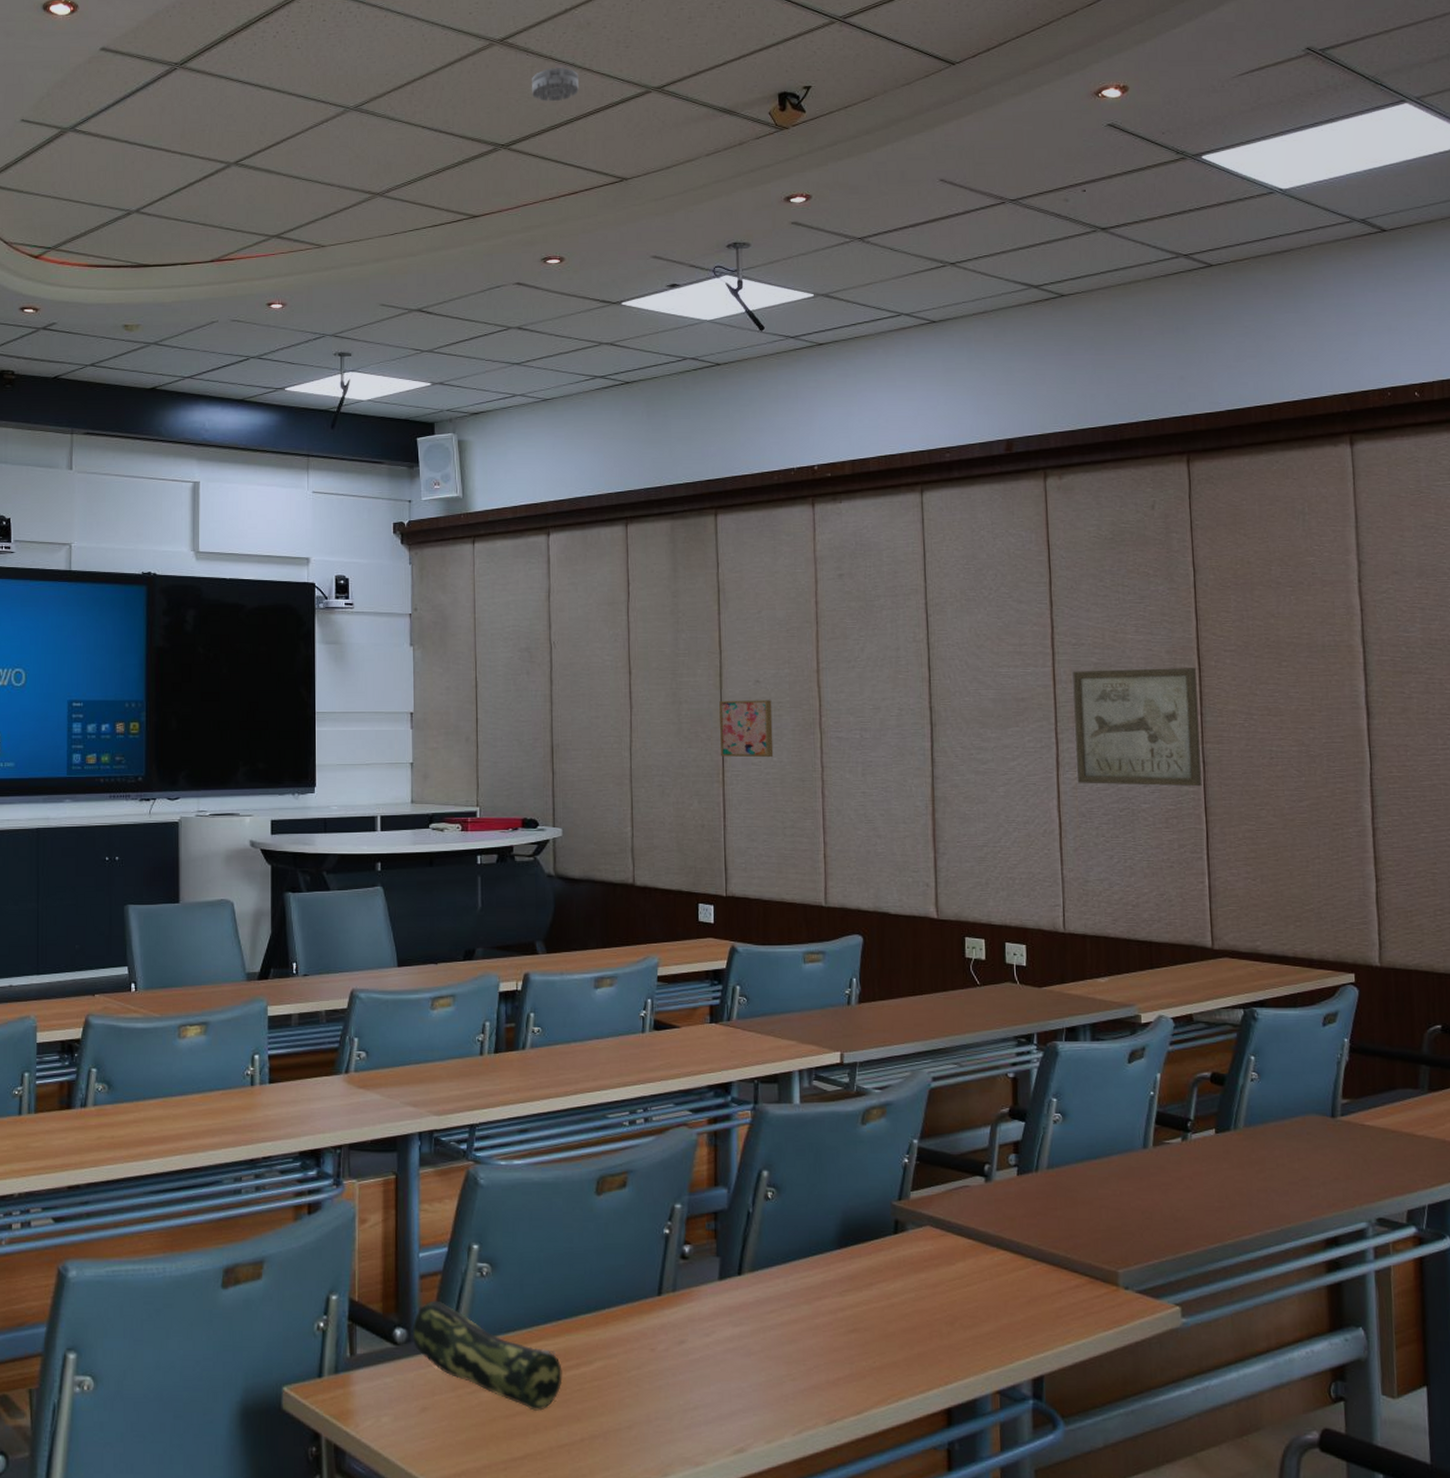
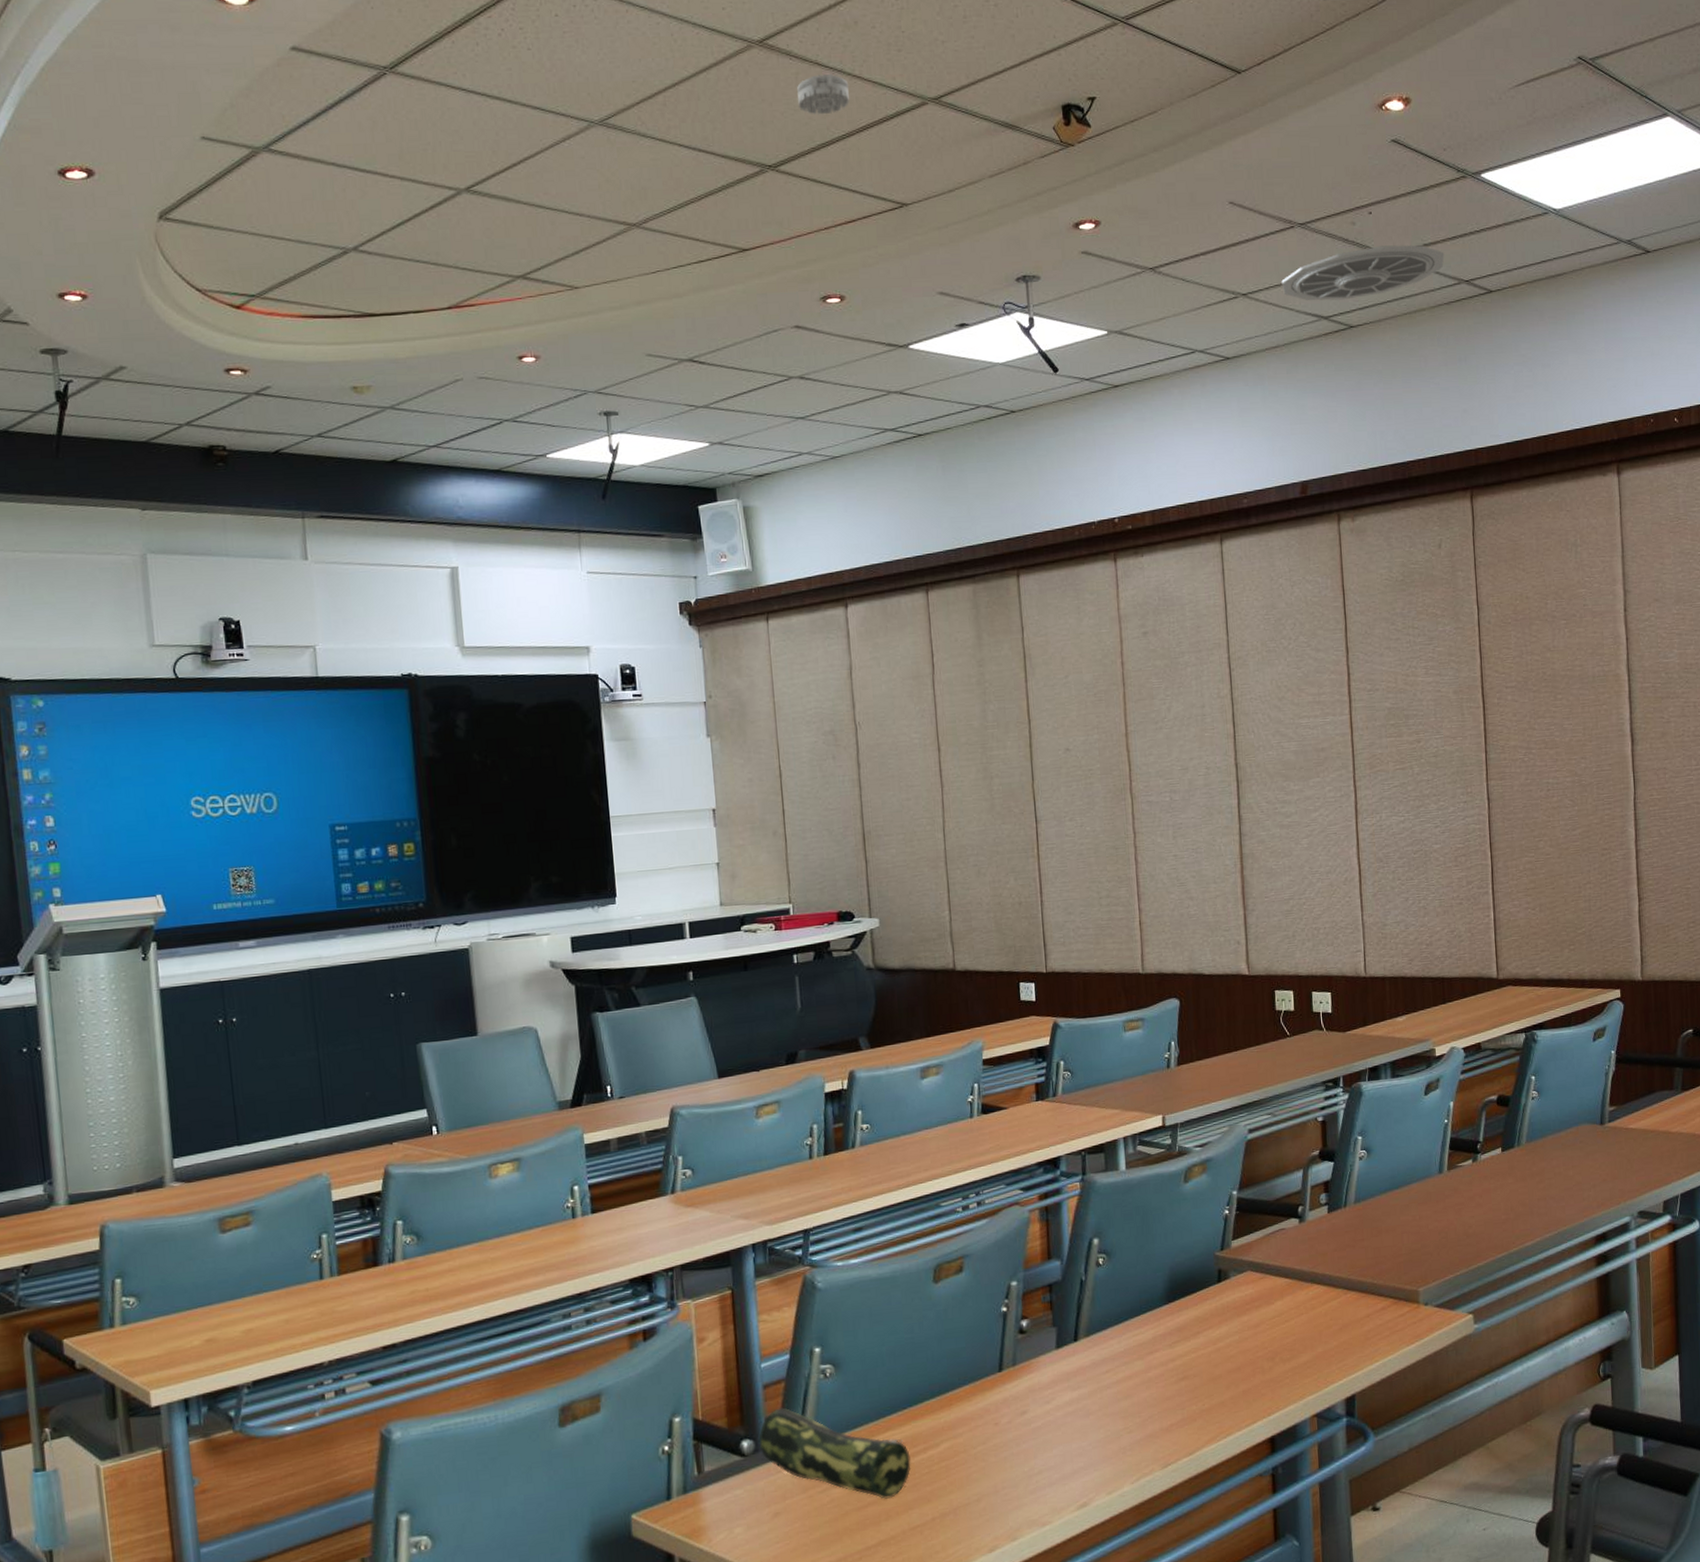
wall art: present [719,700,774,758] -> none [1031,768,1087,831]
ceiling vent: none [991,220,1162,271] -> present [1281,244,1445,301]
wall art: present [1072,668,1202,787] -> none [1368,706,1487,829]

